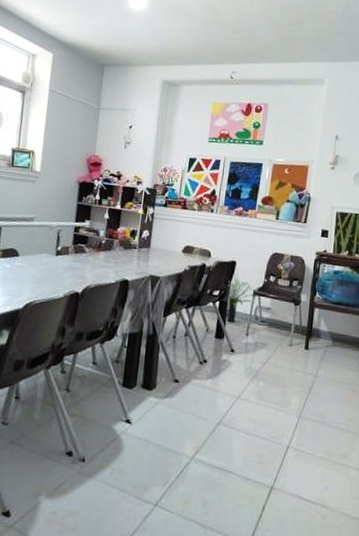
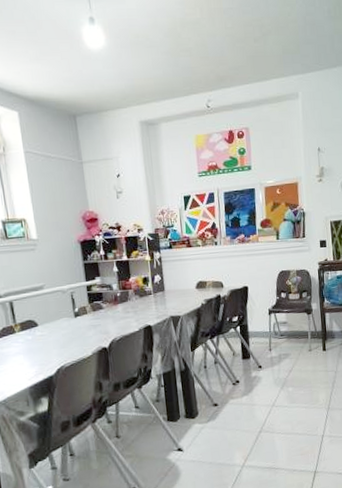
potted plant: present [226,277,255,323] -> none [244,301,271,343]

